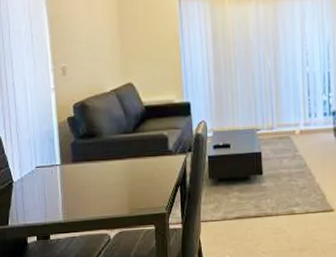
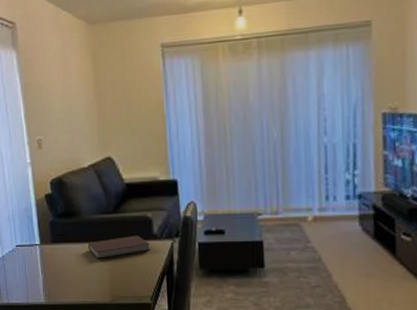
notebook: none [108,152,166,175] -> present [88,235,150,259]

